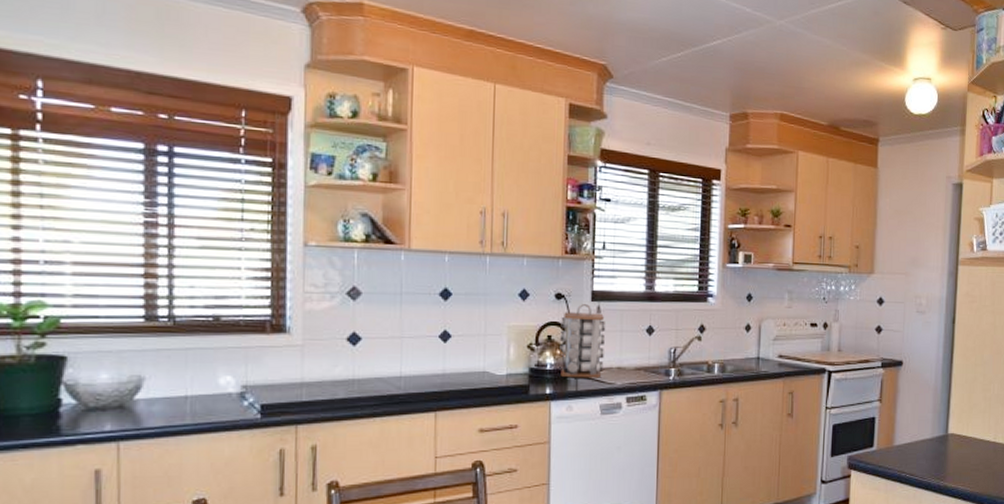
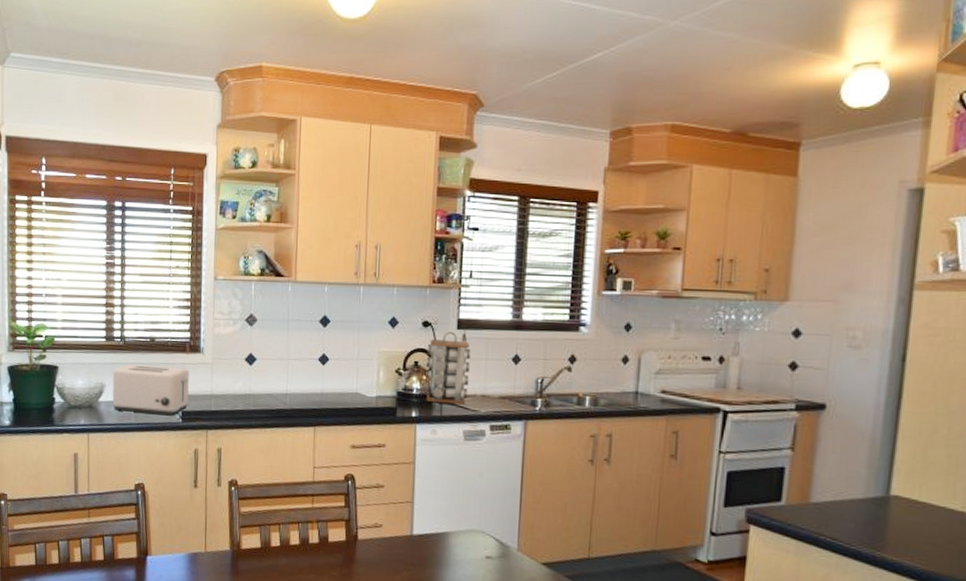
toaster: none [155,349,271,411] -> present [112,363,189,416]

